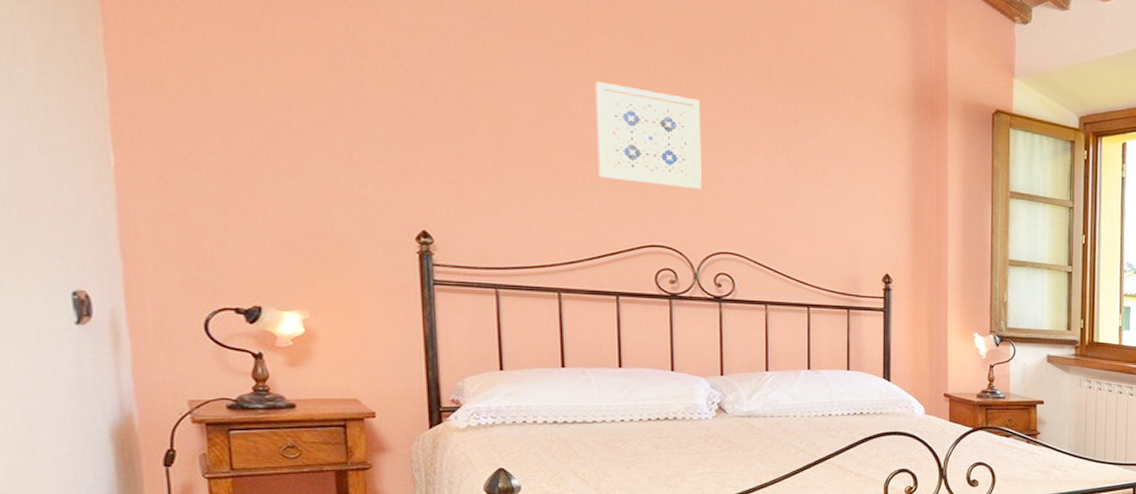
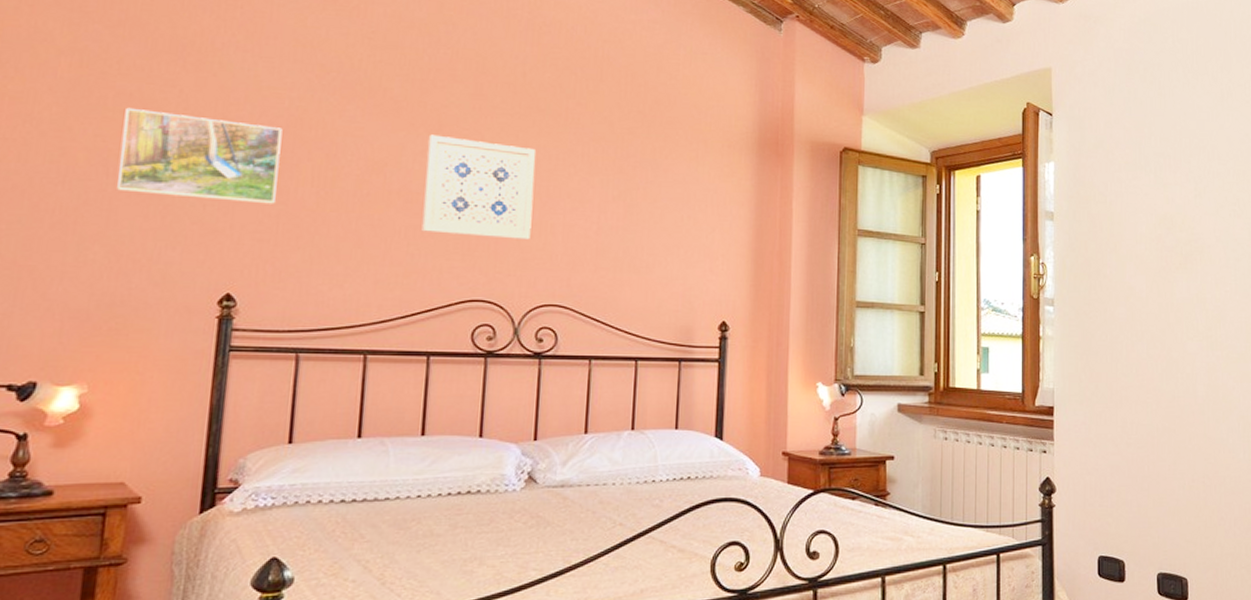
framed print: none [296,42,455,146] -> present [117,107,283,204]

